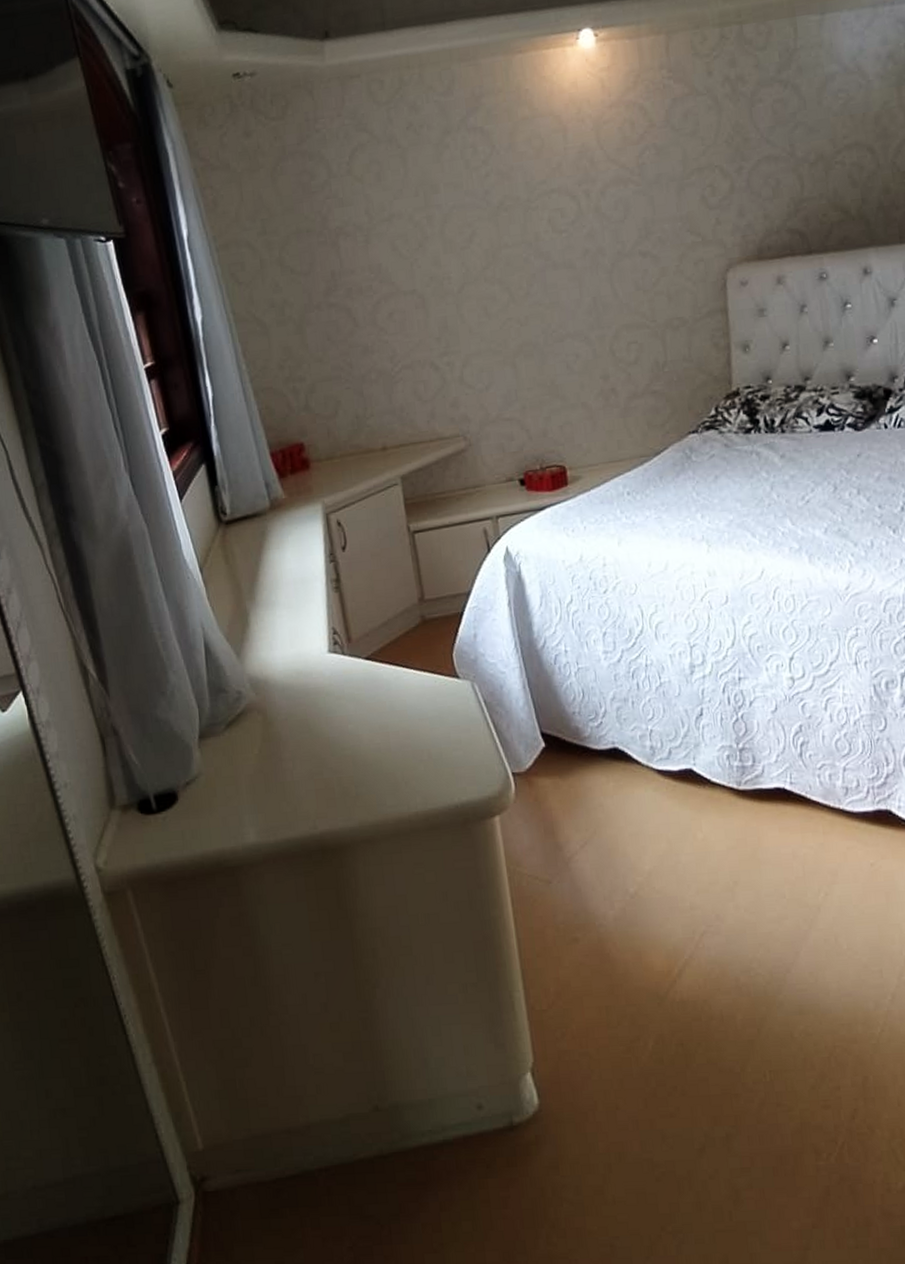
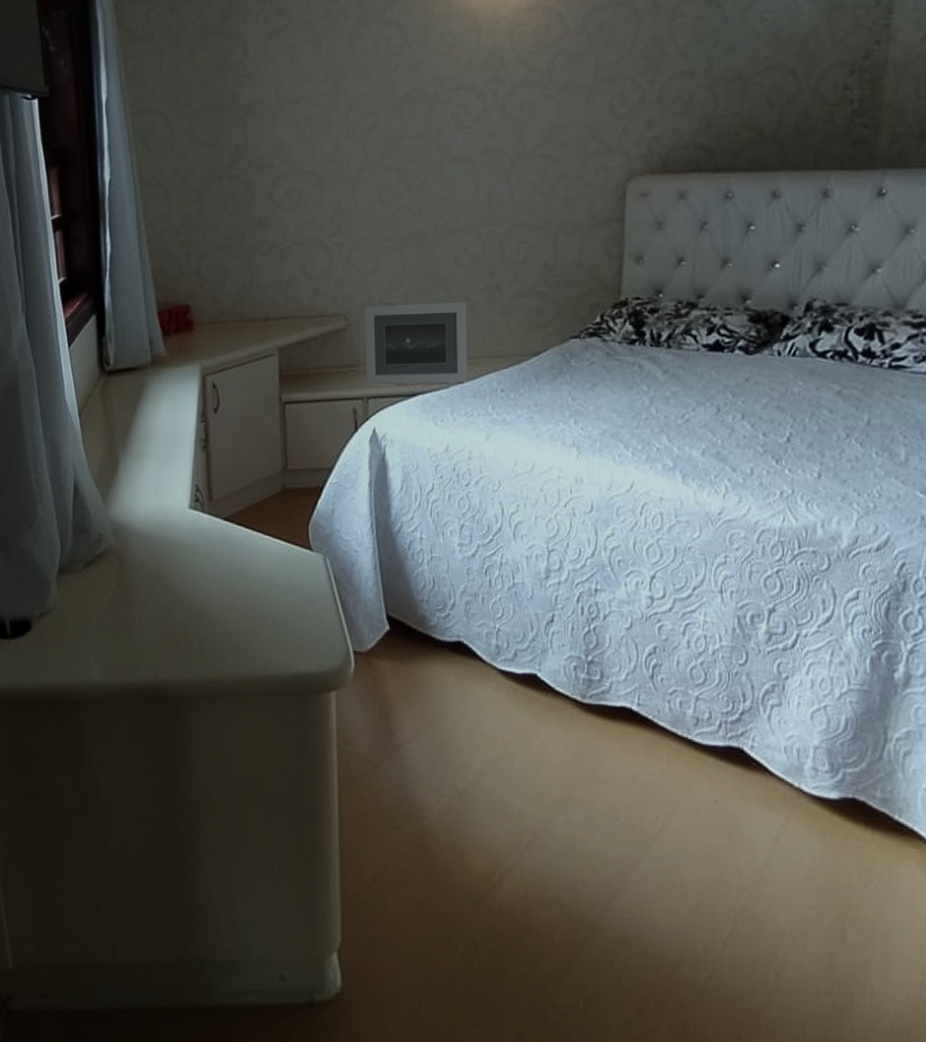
picture frame: none [482,408,594,504] -> present [363,302,468,385]

